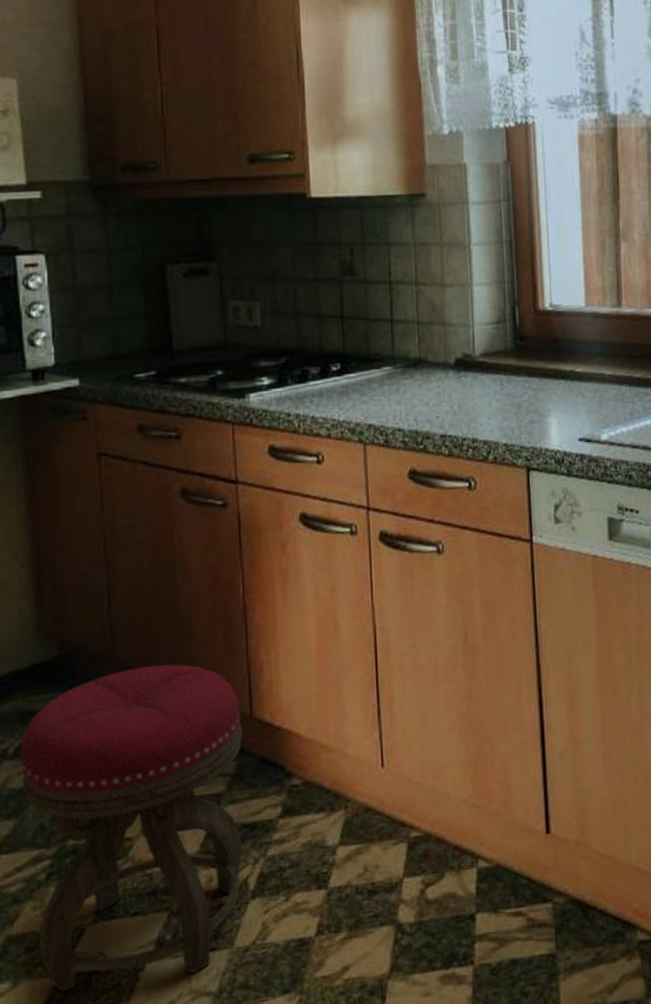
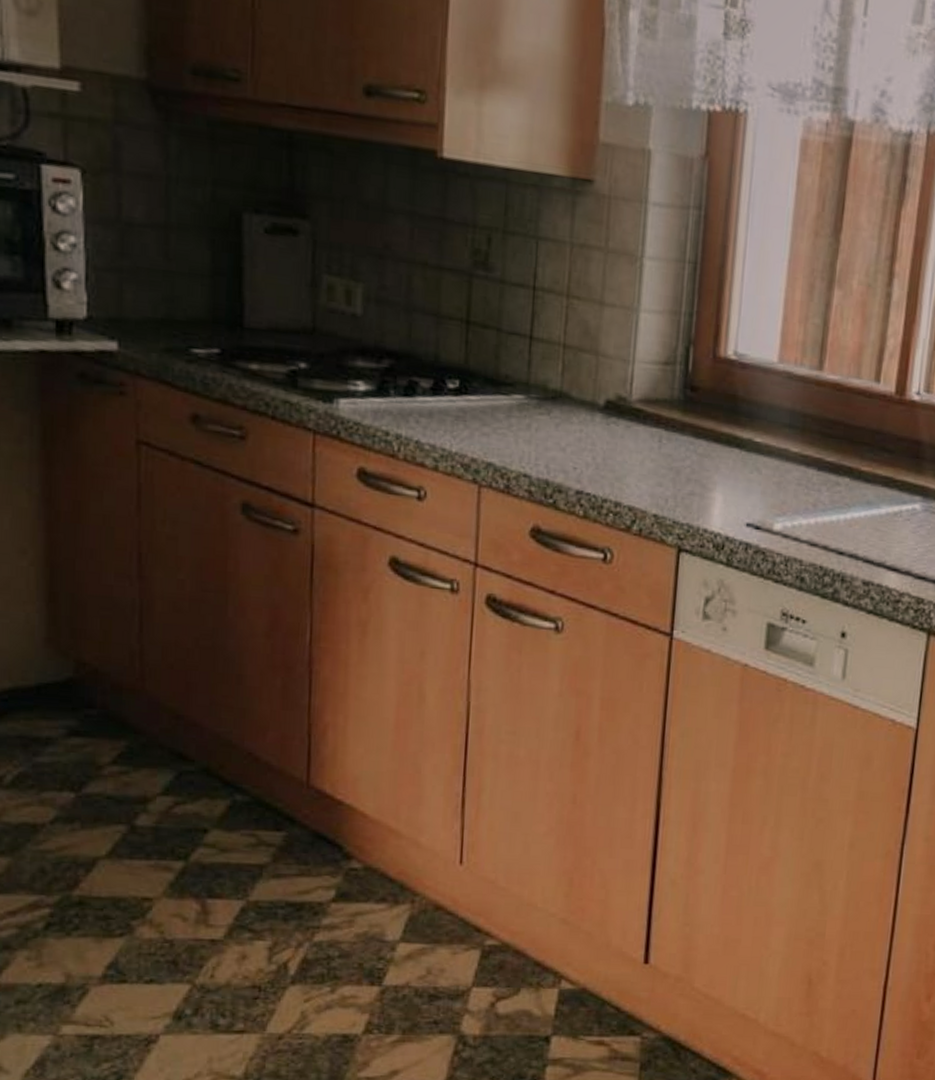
stool: present [20,664,243,992] -> none [19,707,296,1055]

